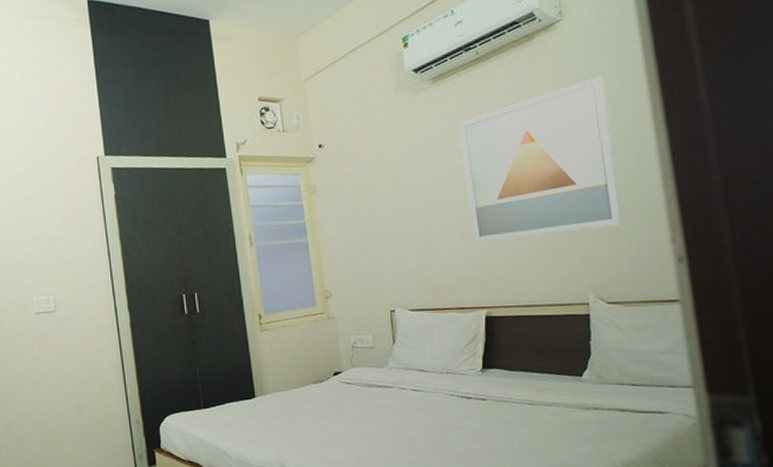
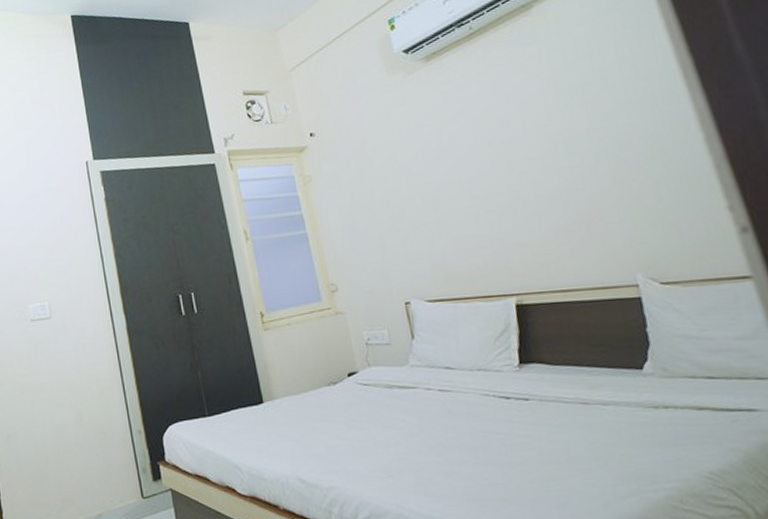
wall art: present [459,76,624,242] -> none [460,39,667,224]

